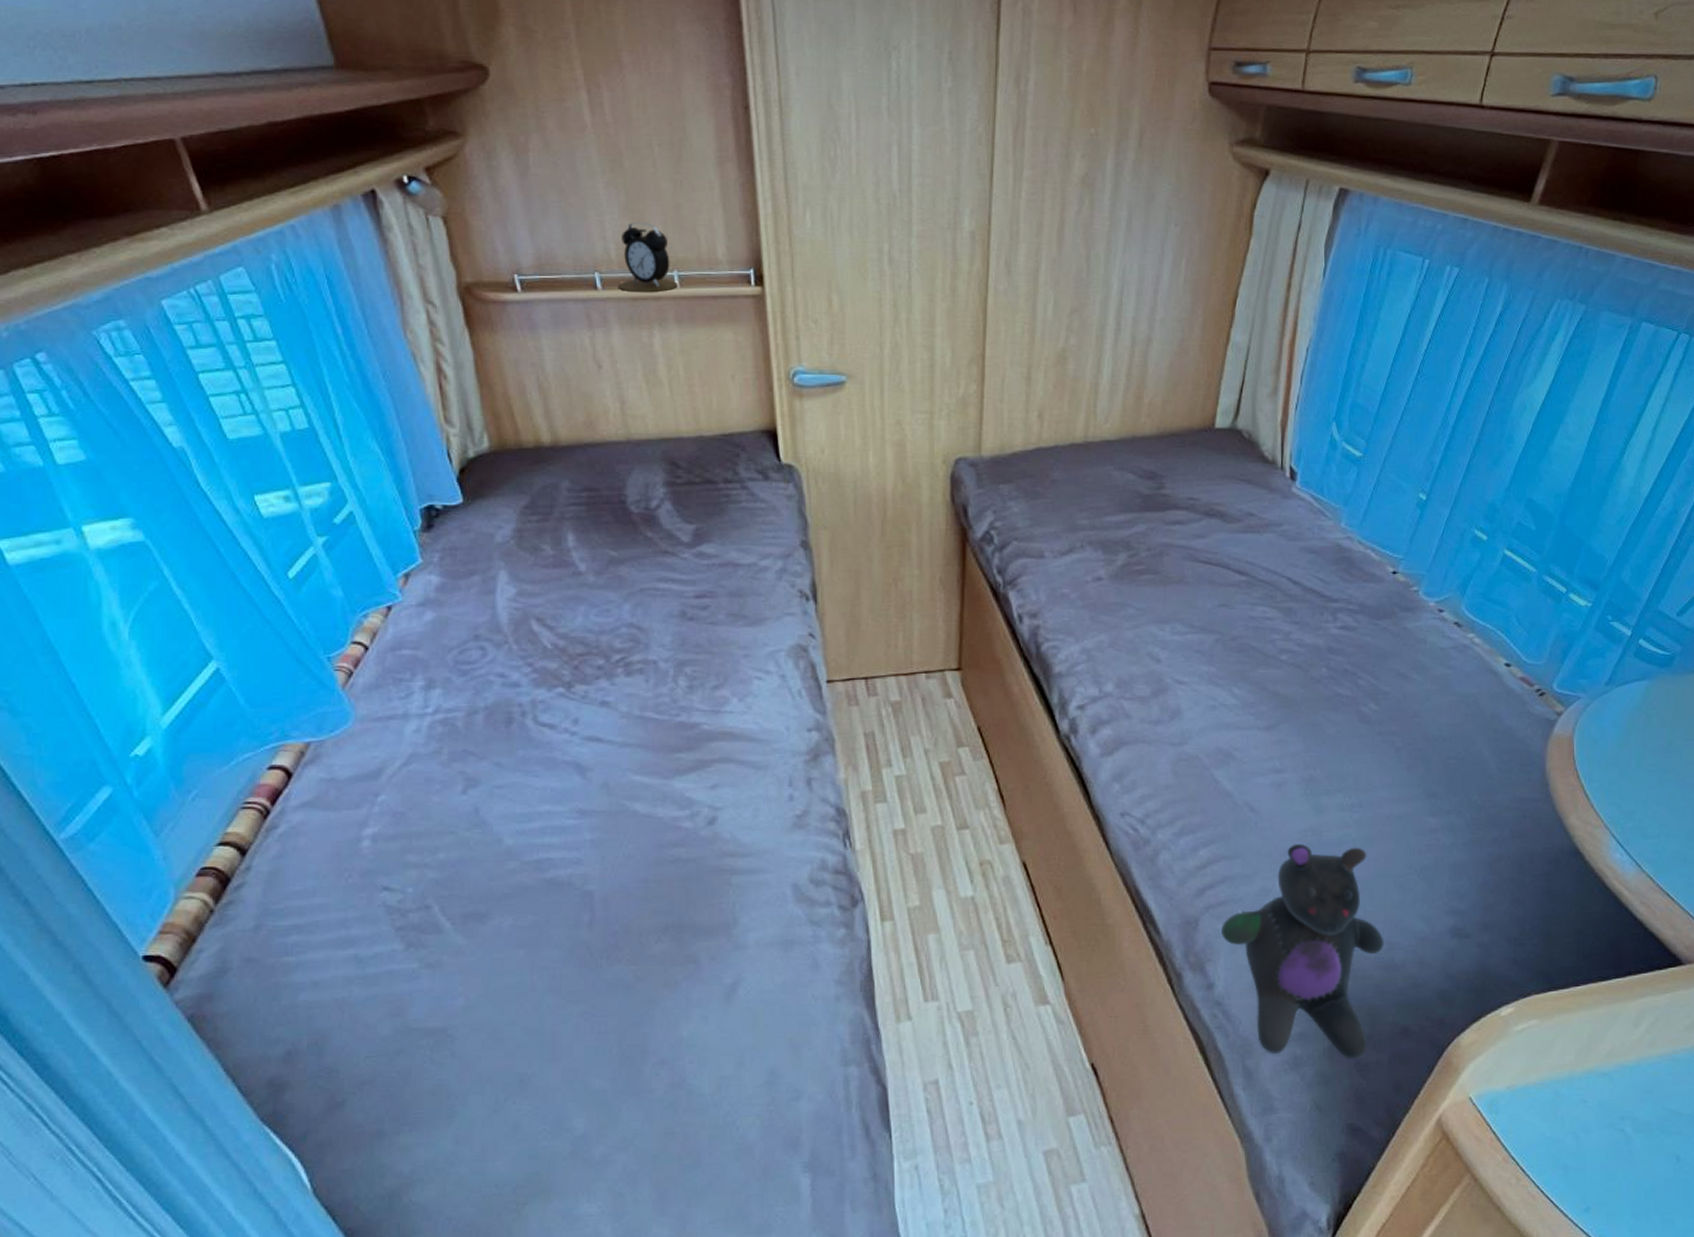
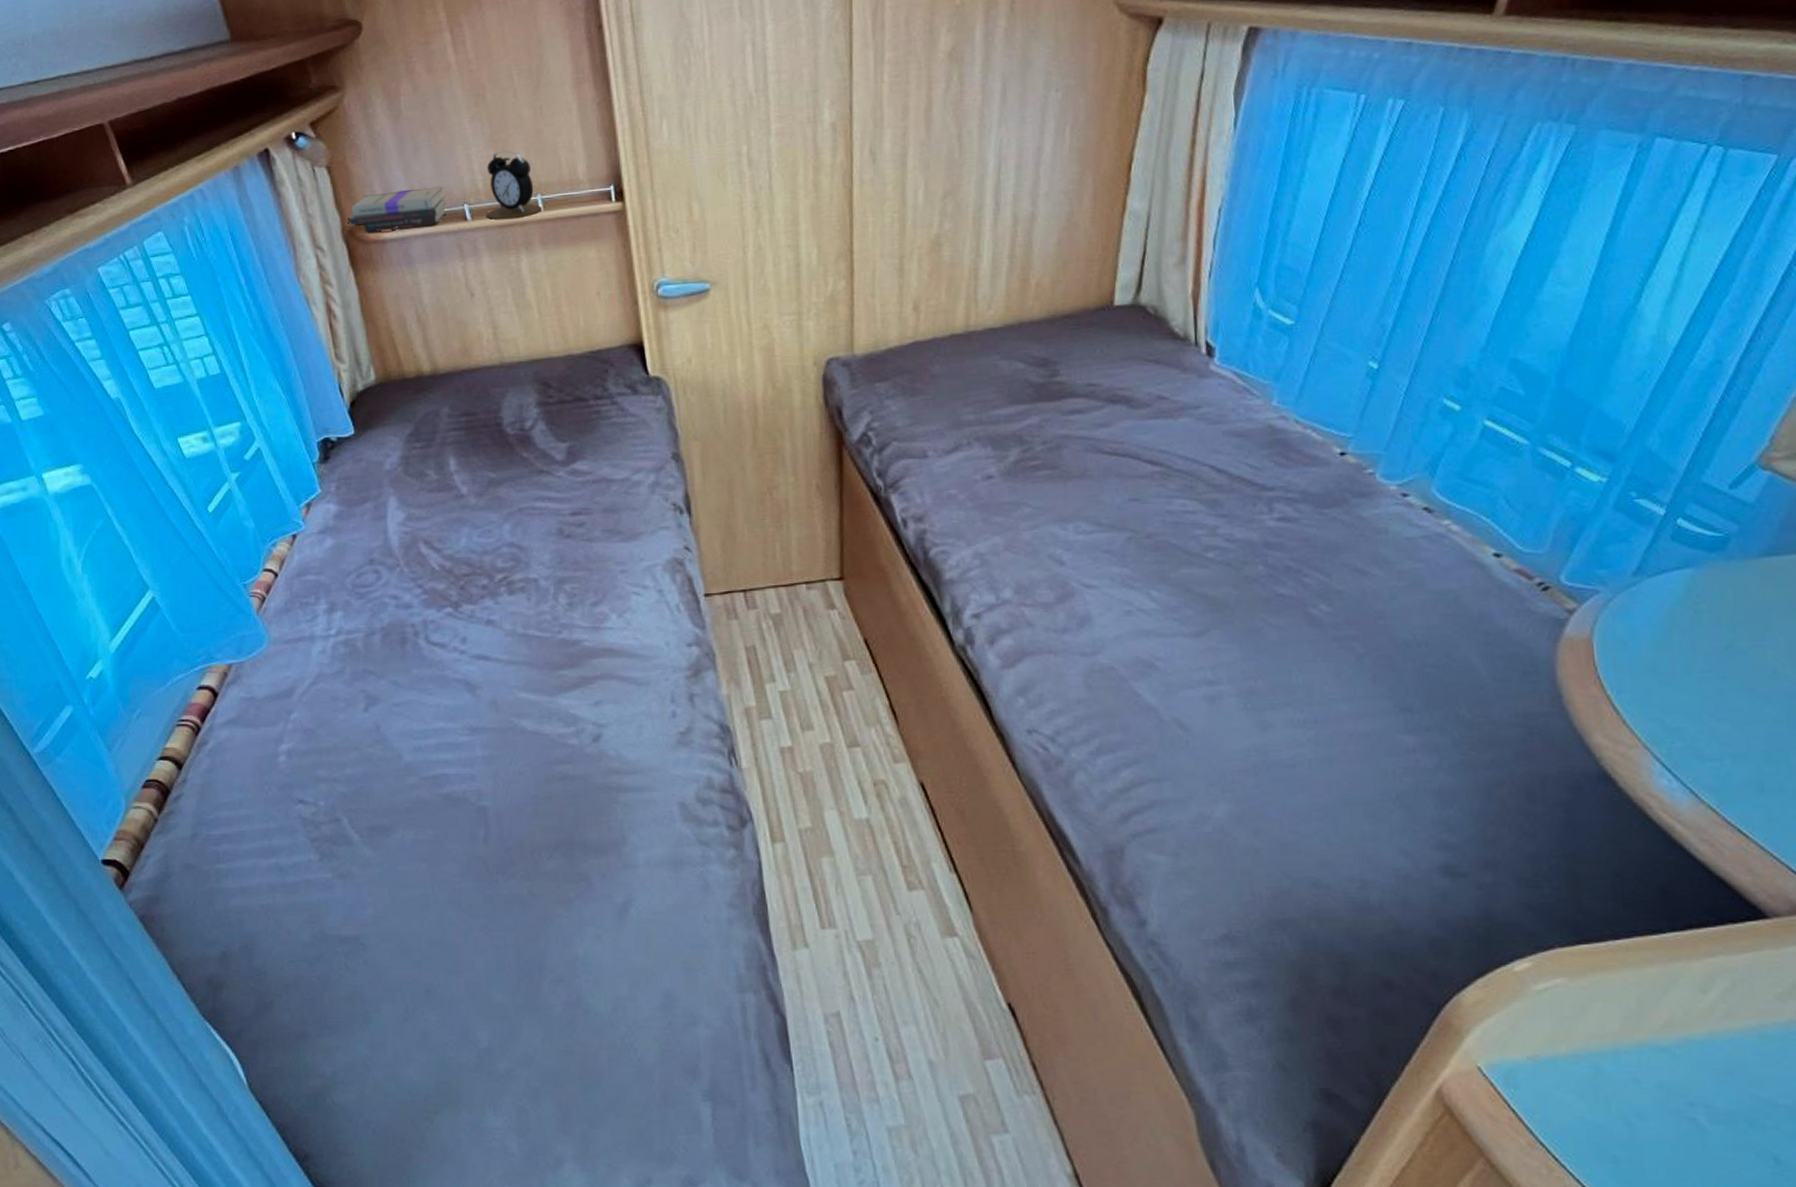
books: none [465,251,575,291] -> present [348,187,447,232]
stuffed bear: present [1221,843,1384,1059] -> none [1152,764,1355,1014]

